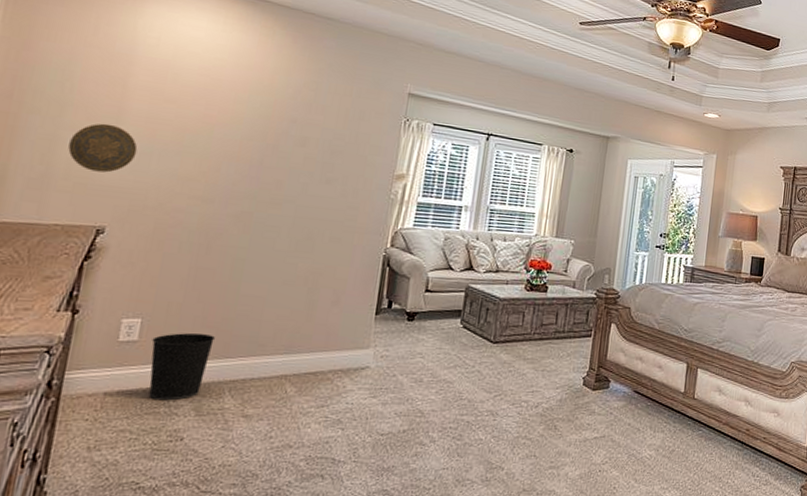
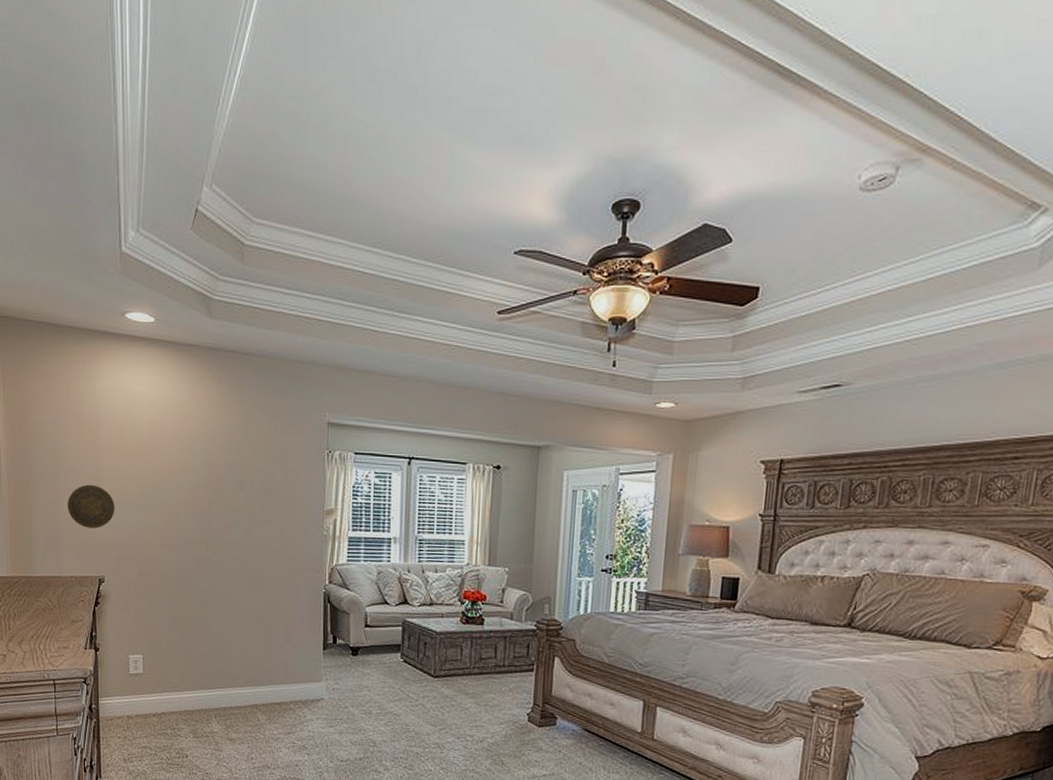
wastebasket: present [148,333,215,401] -> none [153,667,197,724]

